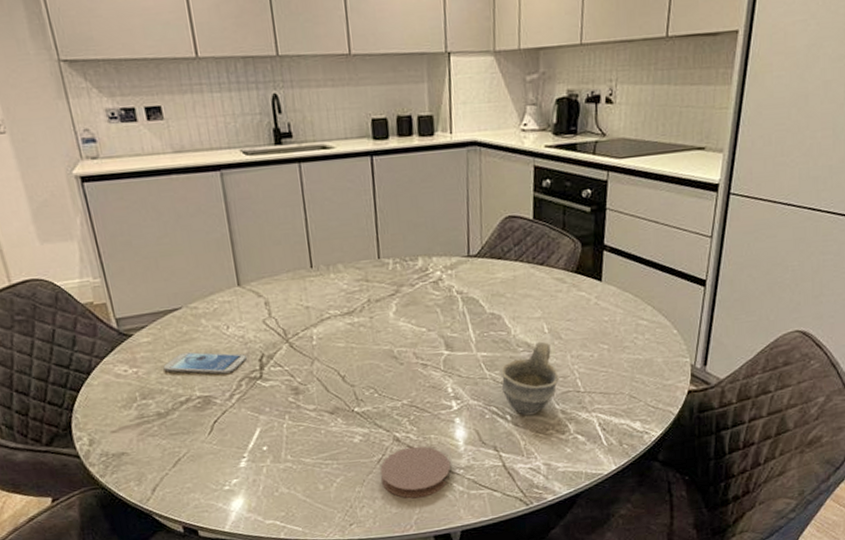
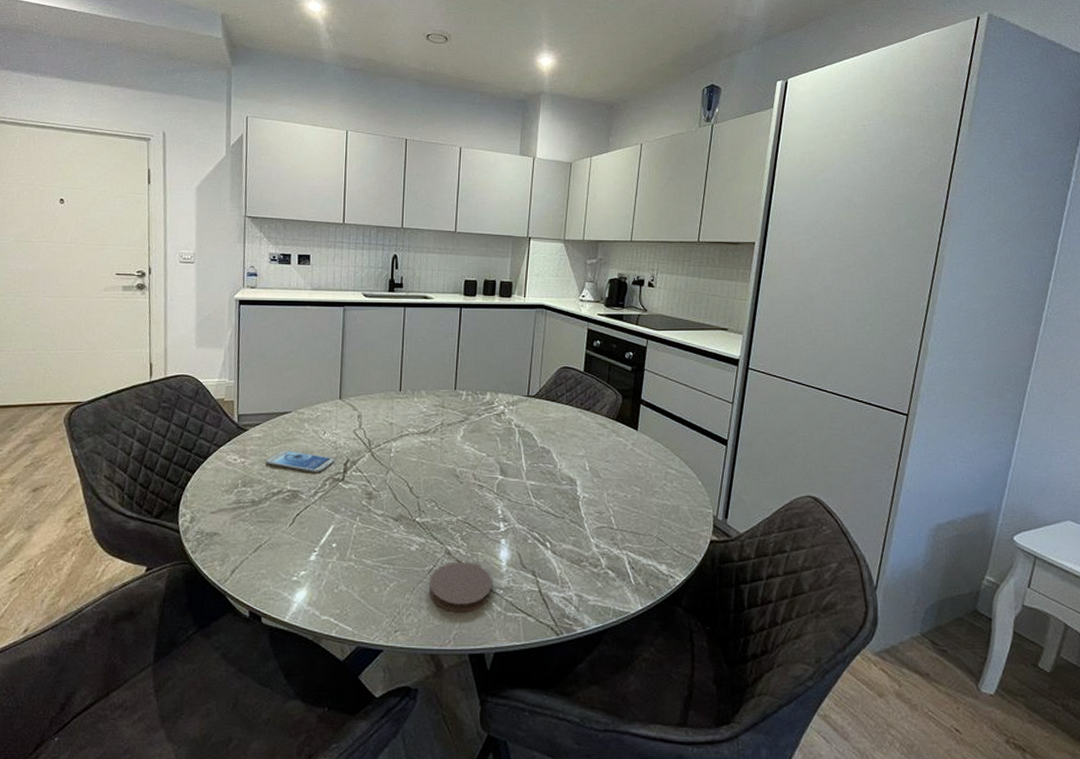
cup: present [501,341,560,416] -> none [544,477,596,546]

